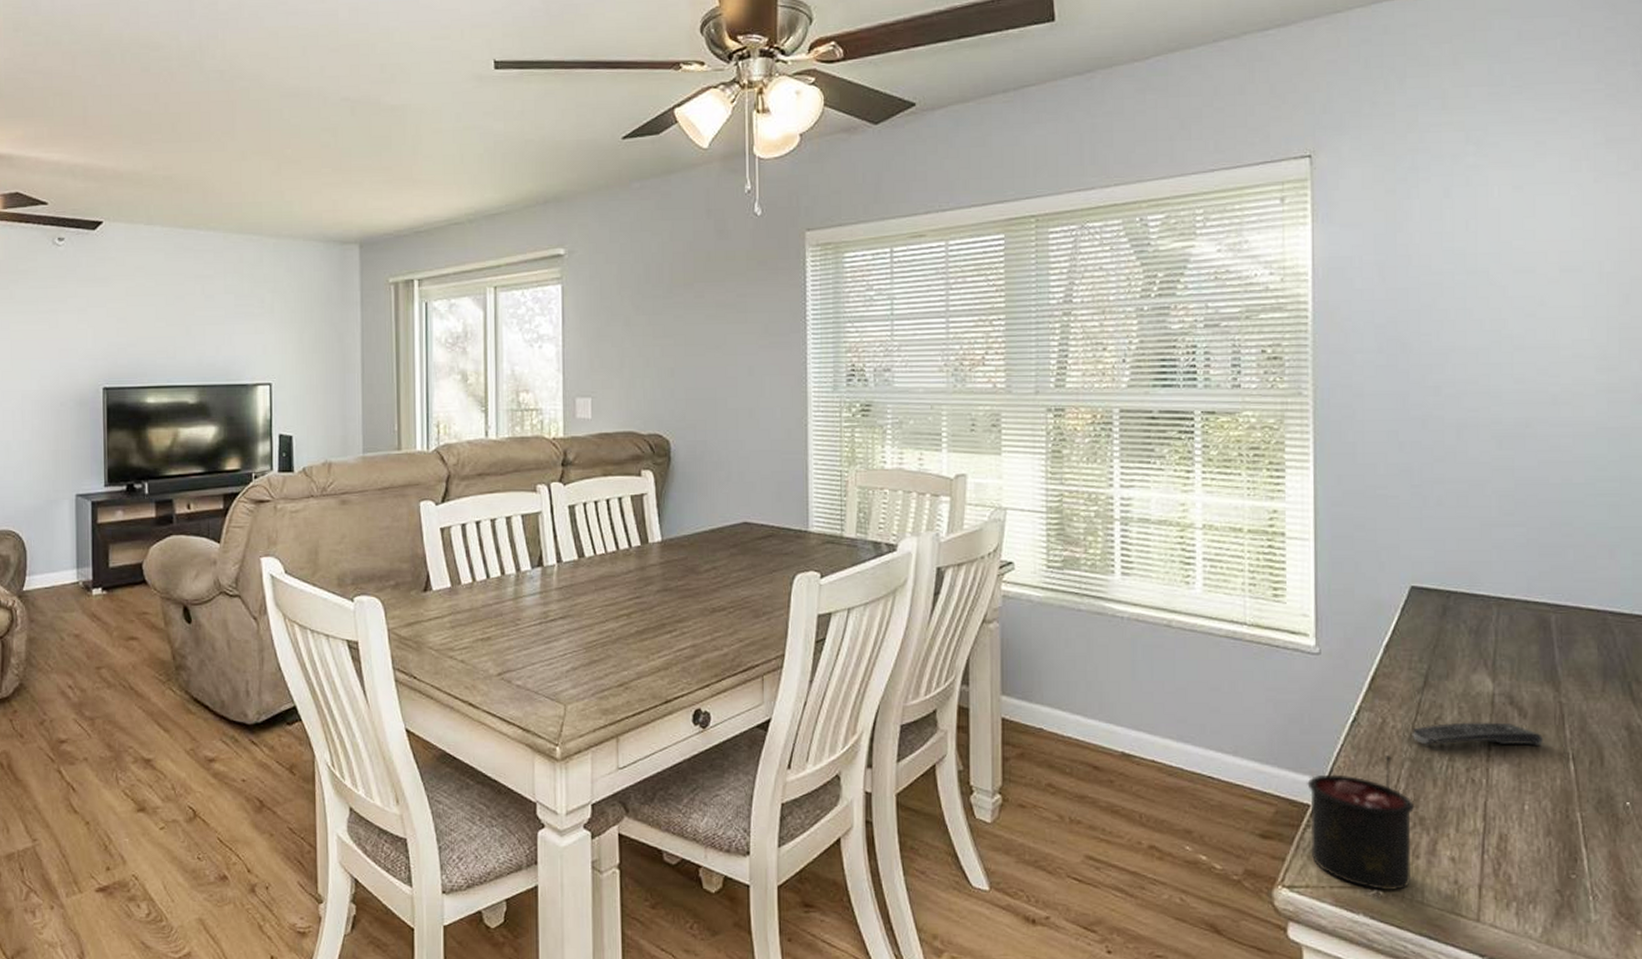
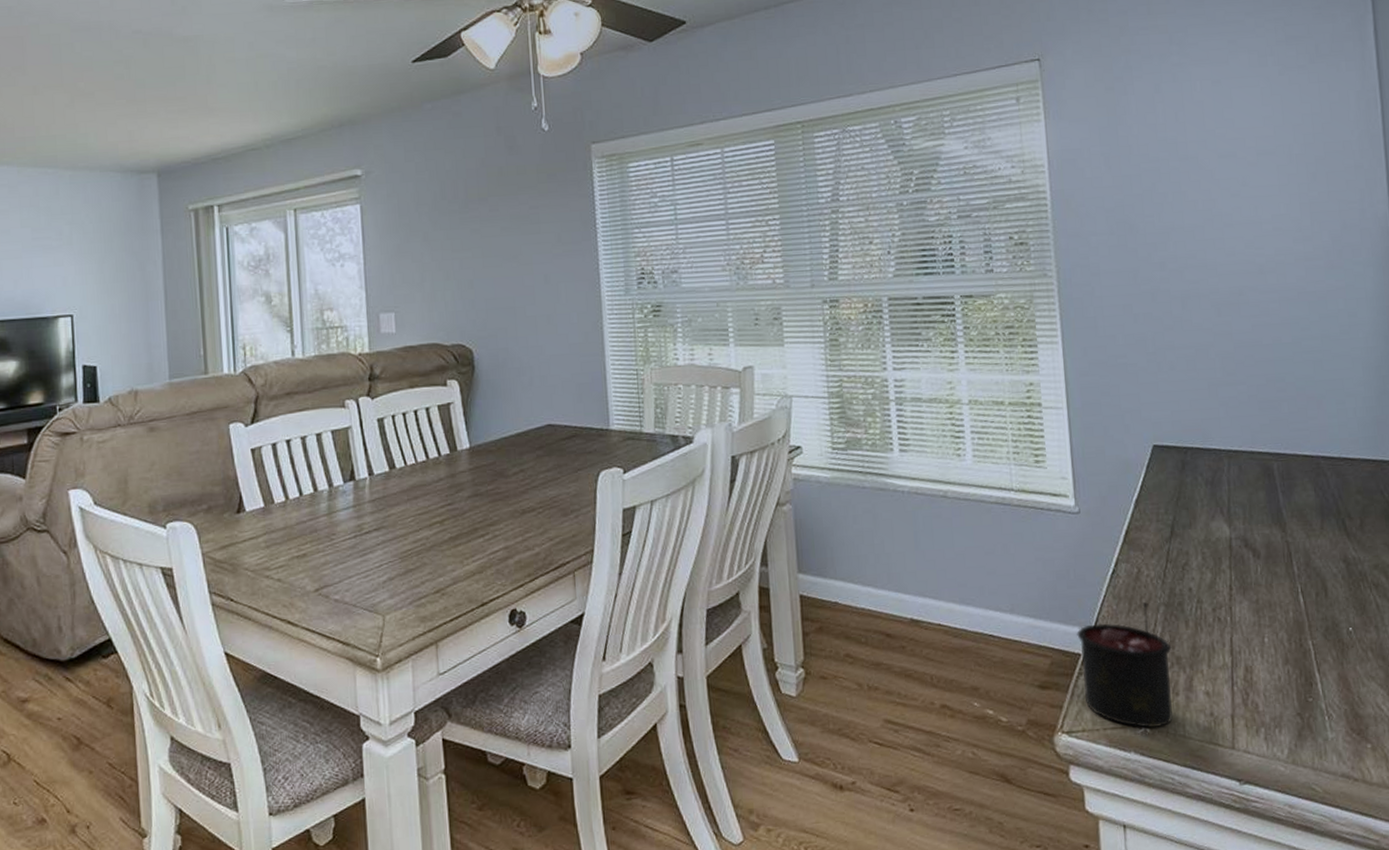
remote control: present [1412,722,1543,747] -> none [1164,564,1276,590]

